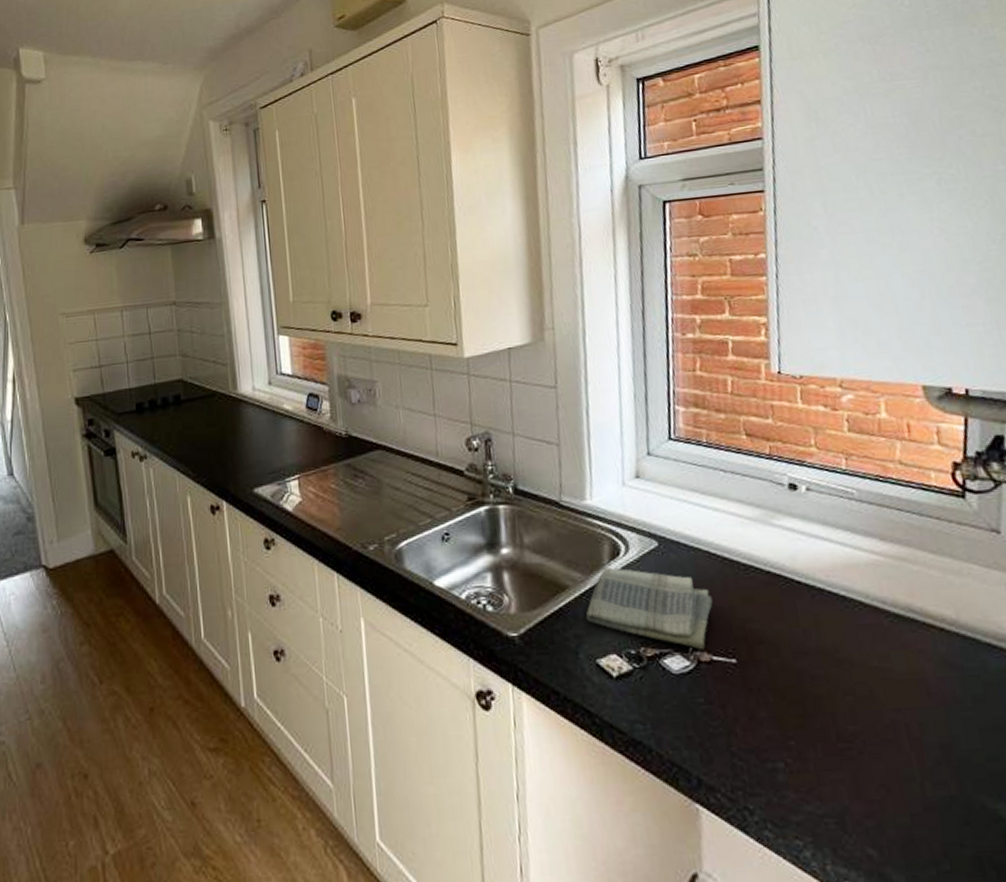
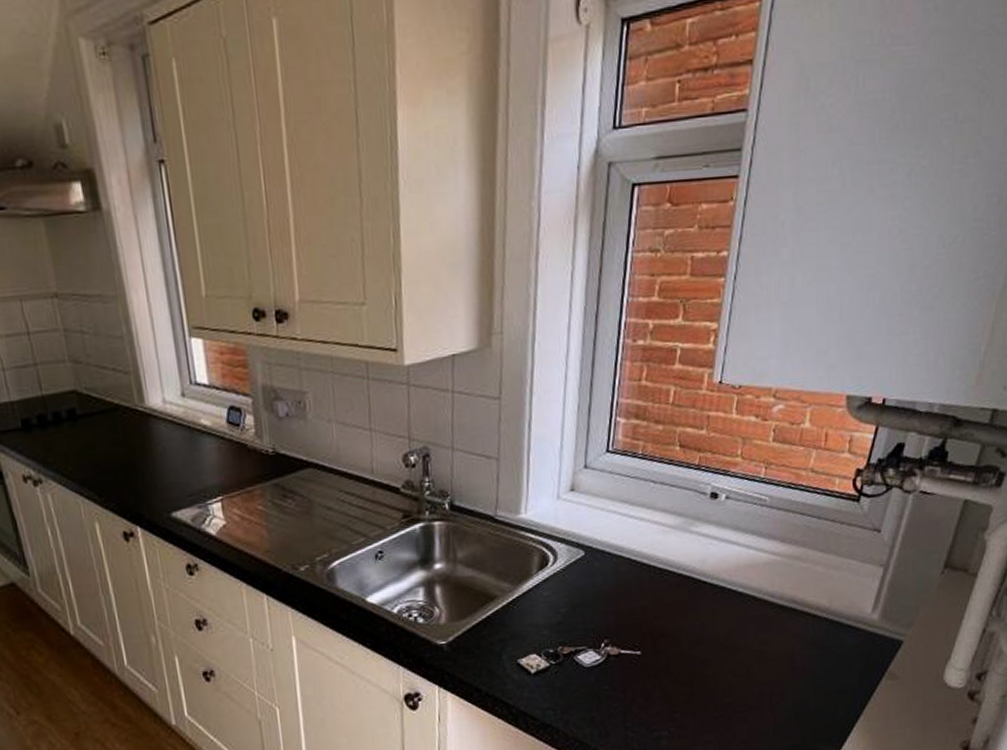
dish towel: present [585,566,713,651] -> none [511,576,627,646]

